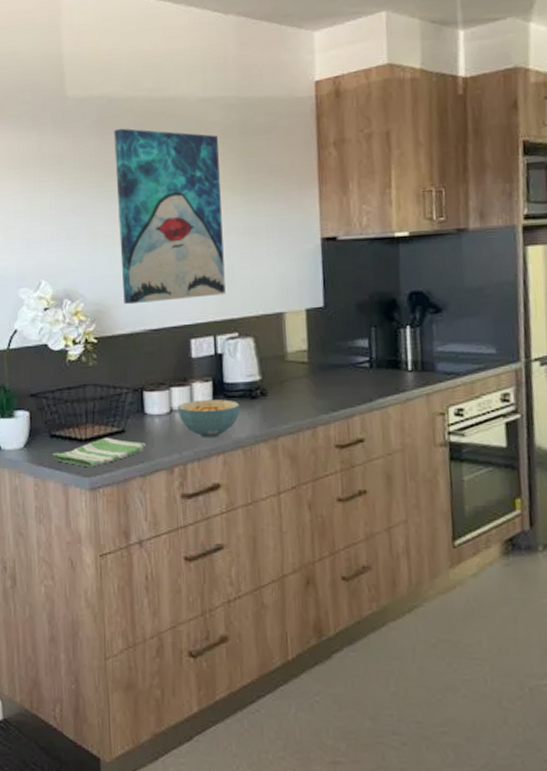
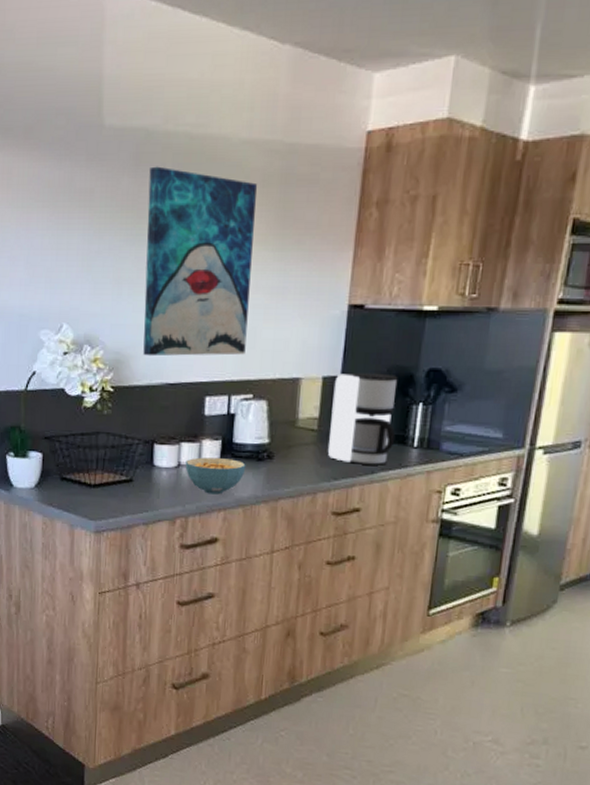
dish towel: present [52,437,146,468] -> none [61,484,152,512]
coffee maker: none [318,300,388,394] -> present [327,372,398,466]

